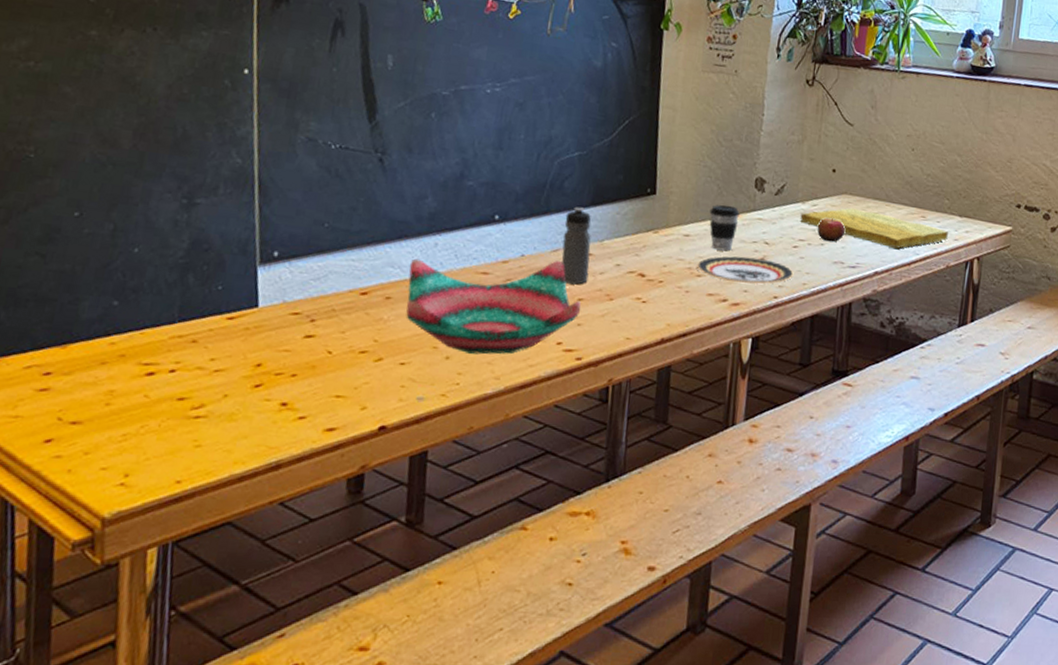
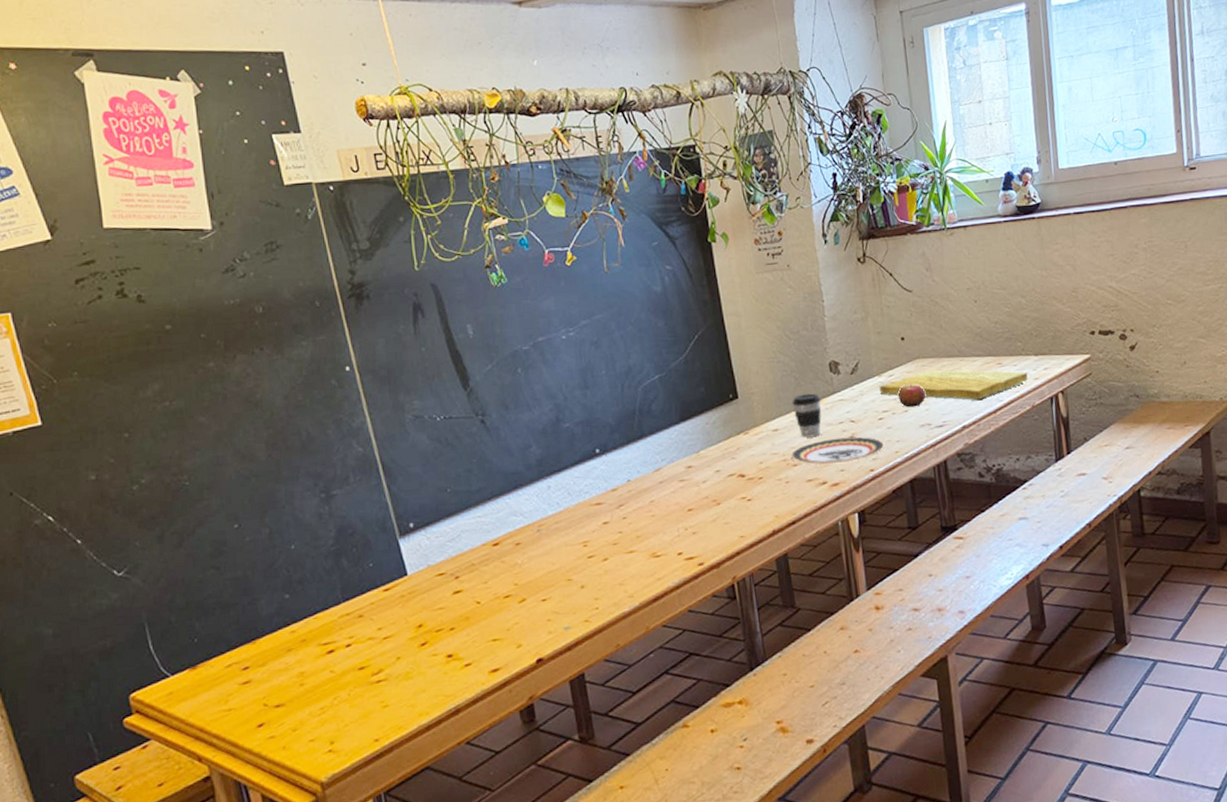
decorative bowl: present [406,258,581,355] -> none [529,479,693,579]
water bottle: present [561,206,591,285] -> none [659,425,693,498]

